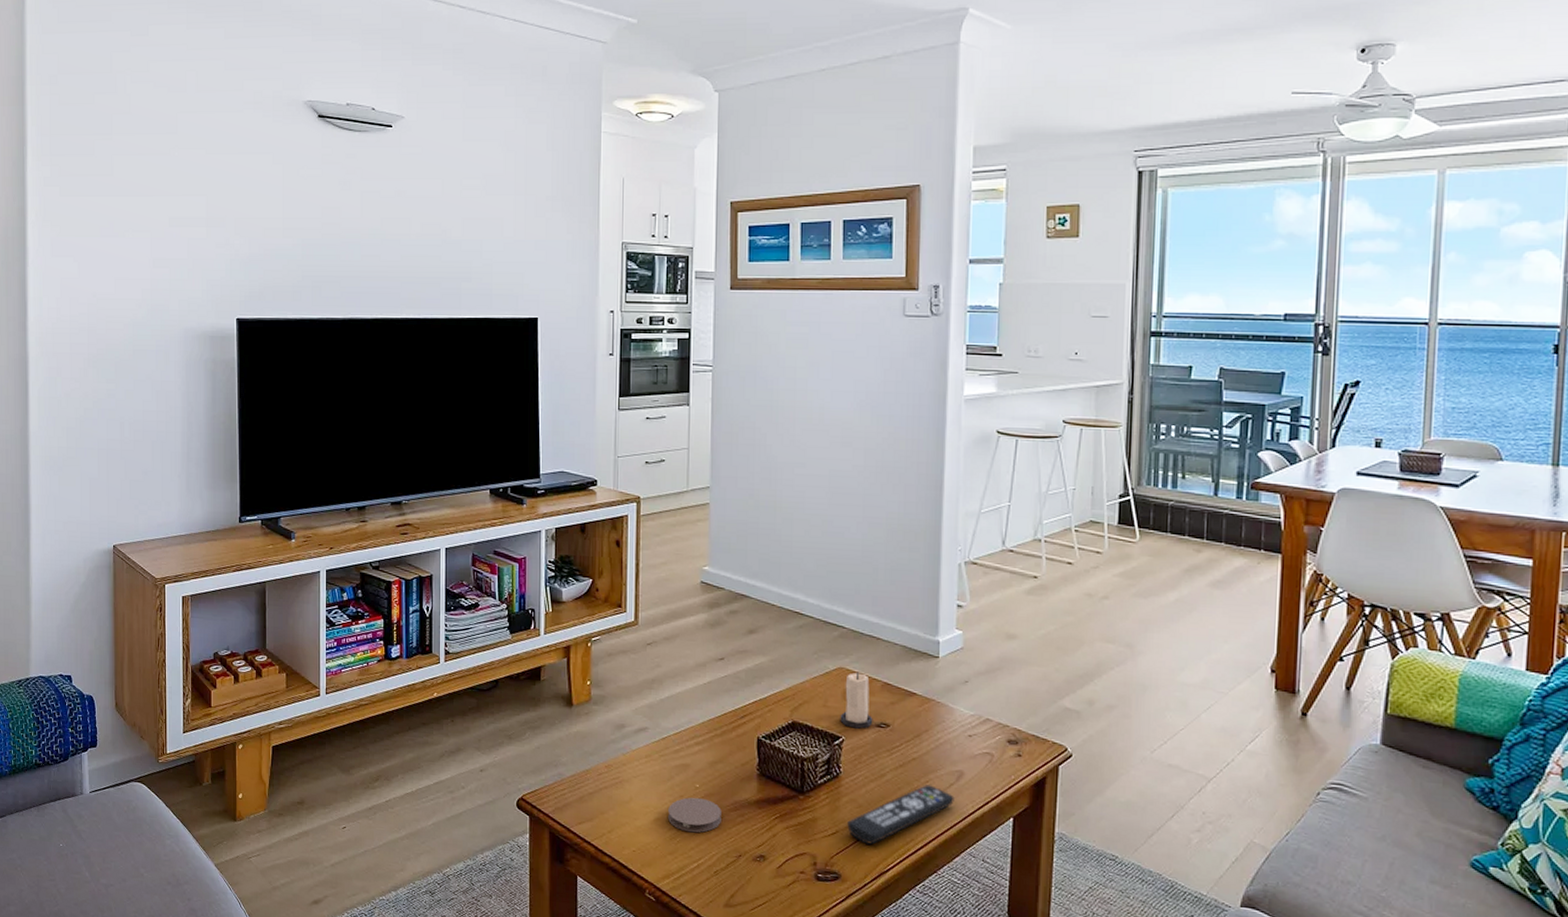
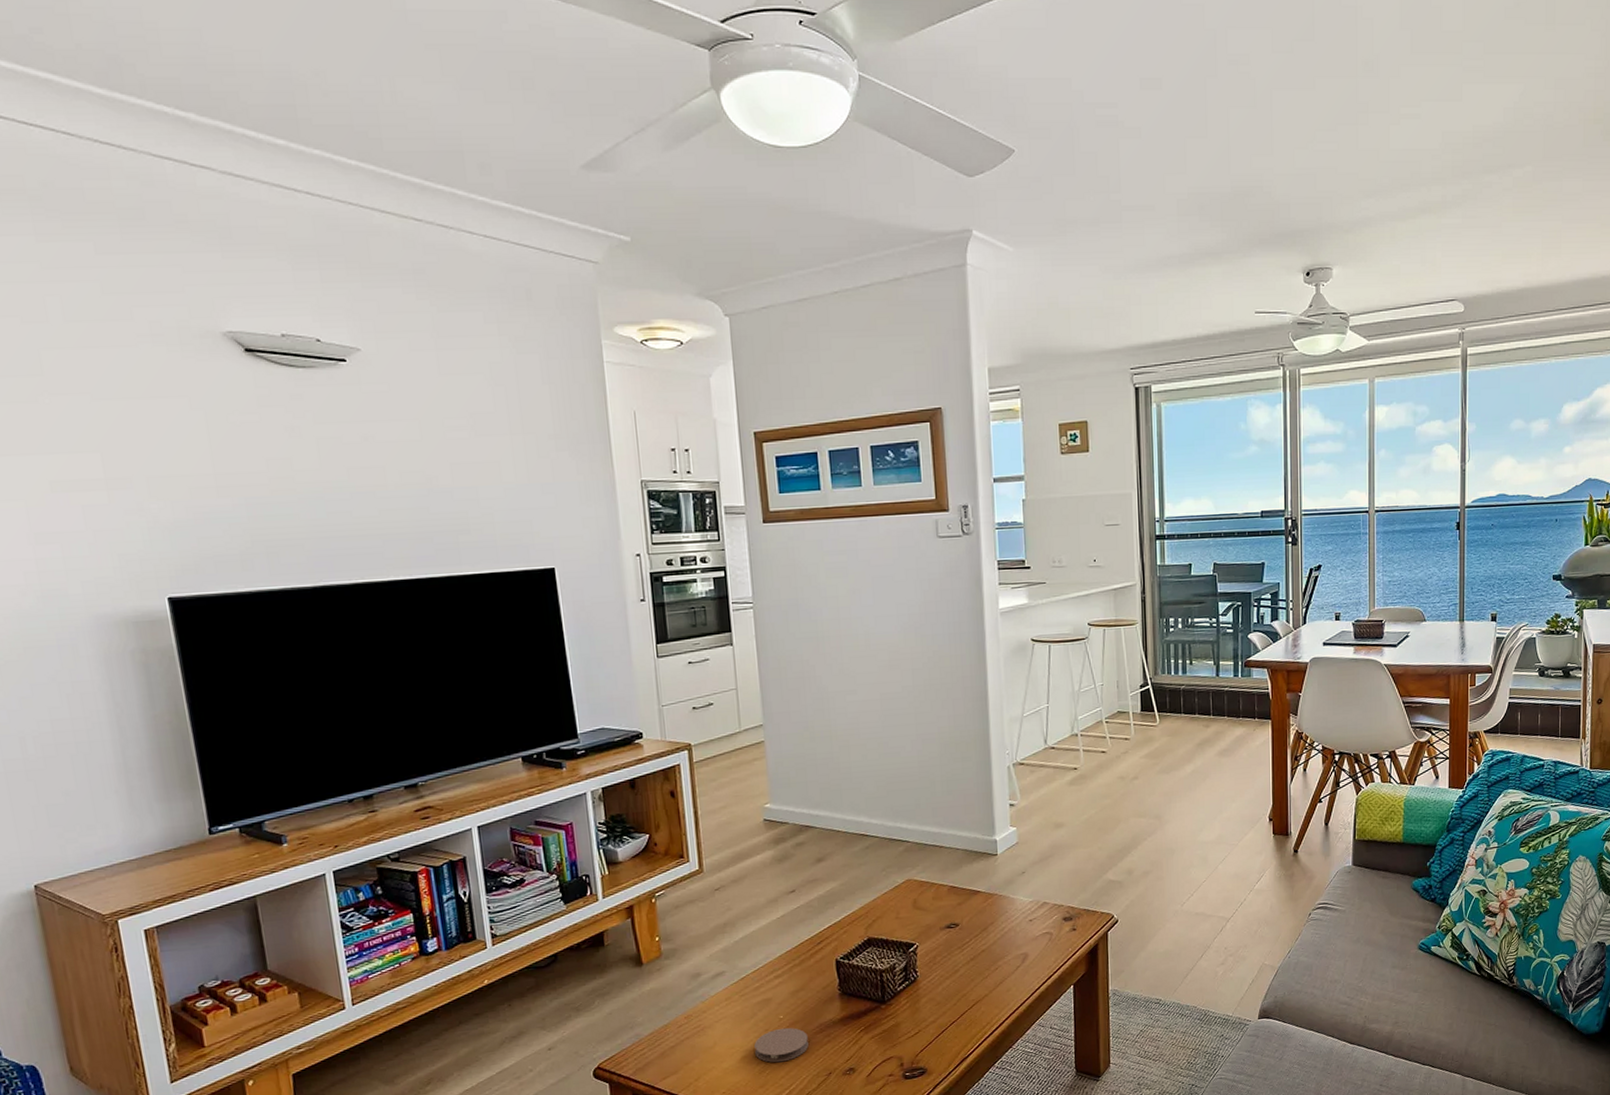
candle: present [840,671,873,729] -> none [912,880,943,934]
remote control: present [847,785,954,845] -> none [928,971,1022,1036]

